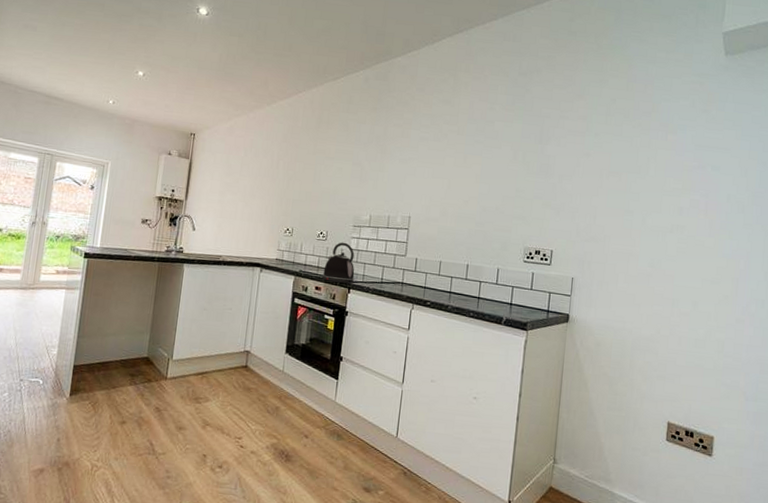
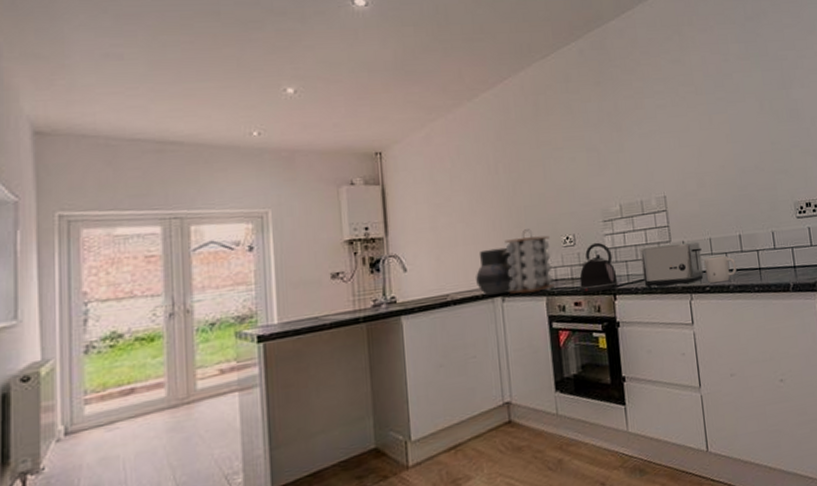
ceramic jug: none [244,227,275,266] -> present [476,247,514,296]
spice rack: none [267,218,308,271] -> present [504,229,554,294]
toaster: none [375,255,431,296] -> present [640,241,704,287]
mug: none [429,277,459,302] -> present [704,255,737,284]

